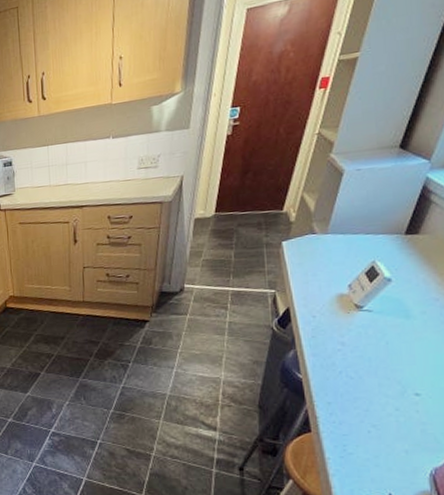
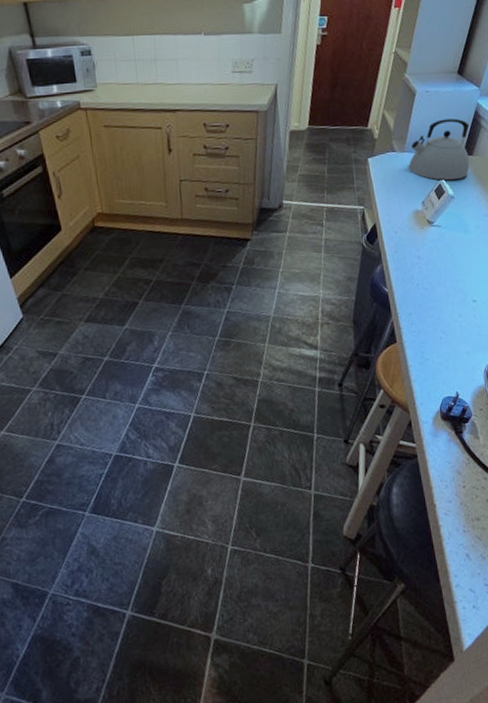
kettle: none [331,195,415,262] -> present [408,118,470,180]

